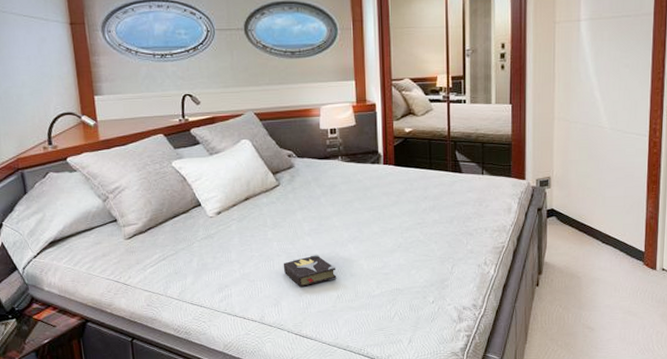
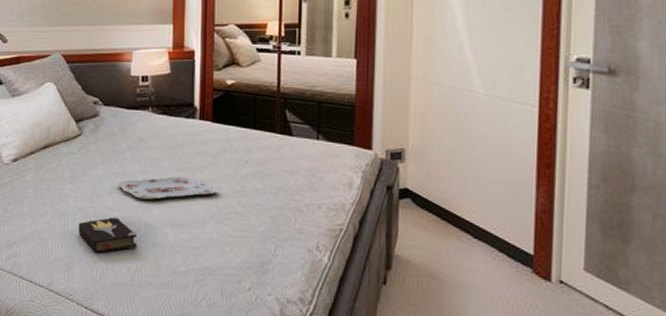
serving tray: none [316,215,403,237] -> present [118,177,218,200]

